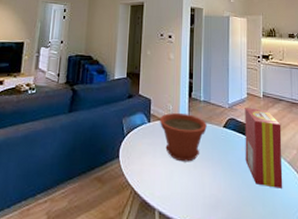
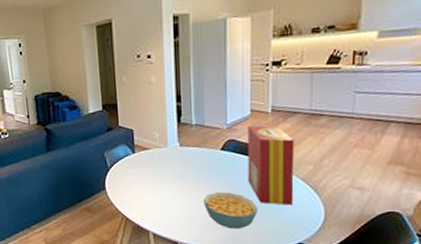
plant pot: present [159,112,207,162] -> none [144,140,201,188]
cereal bowl: none [207,170,254,212] -> present [204,192,258,229]

